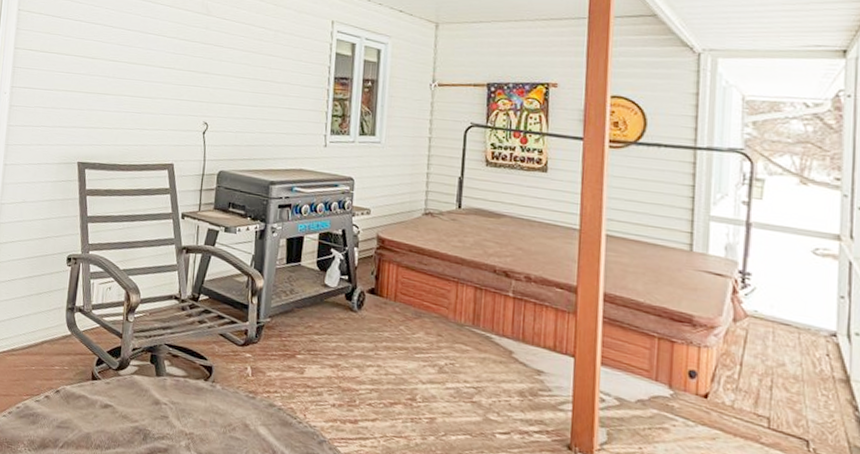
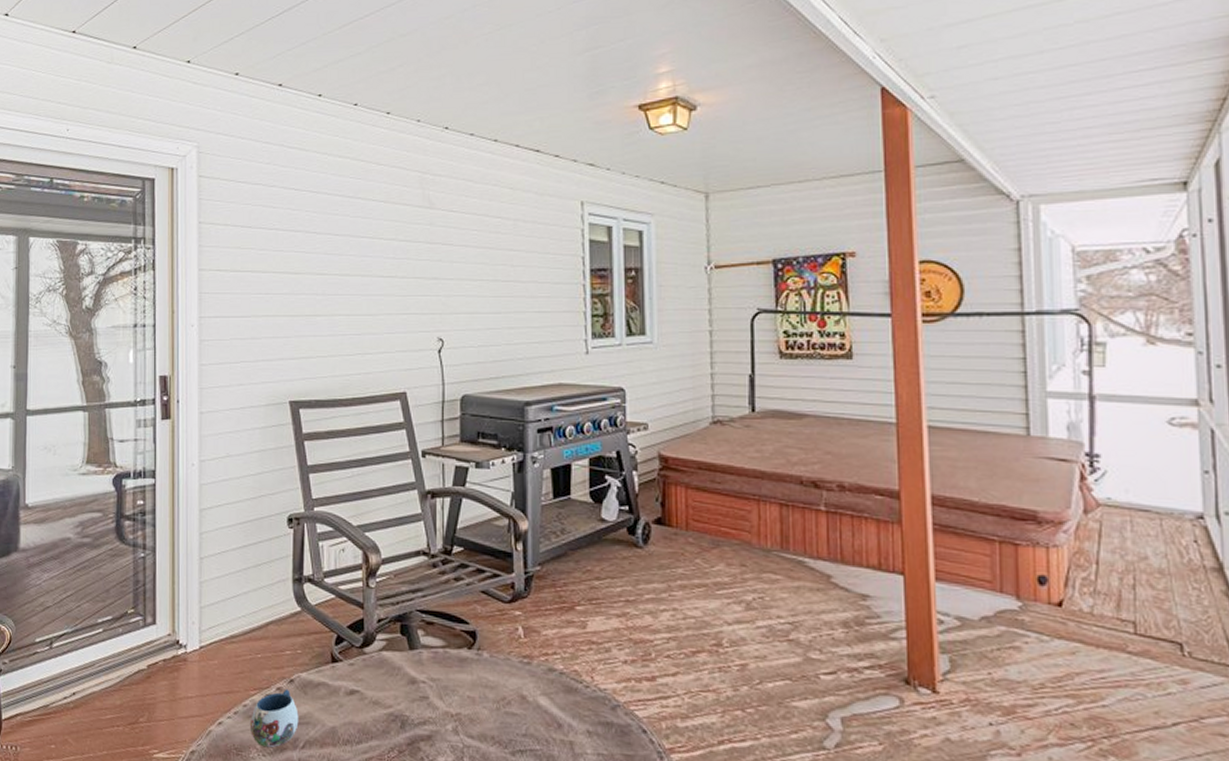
mug: none [20,397,61,445] -> present [251,688,299,748]

